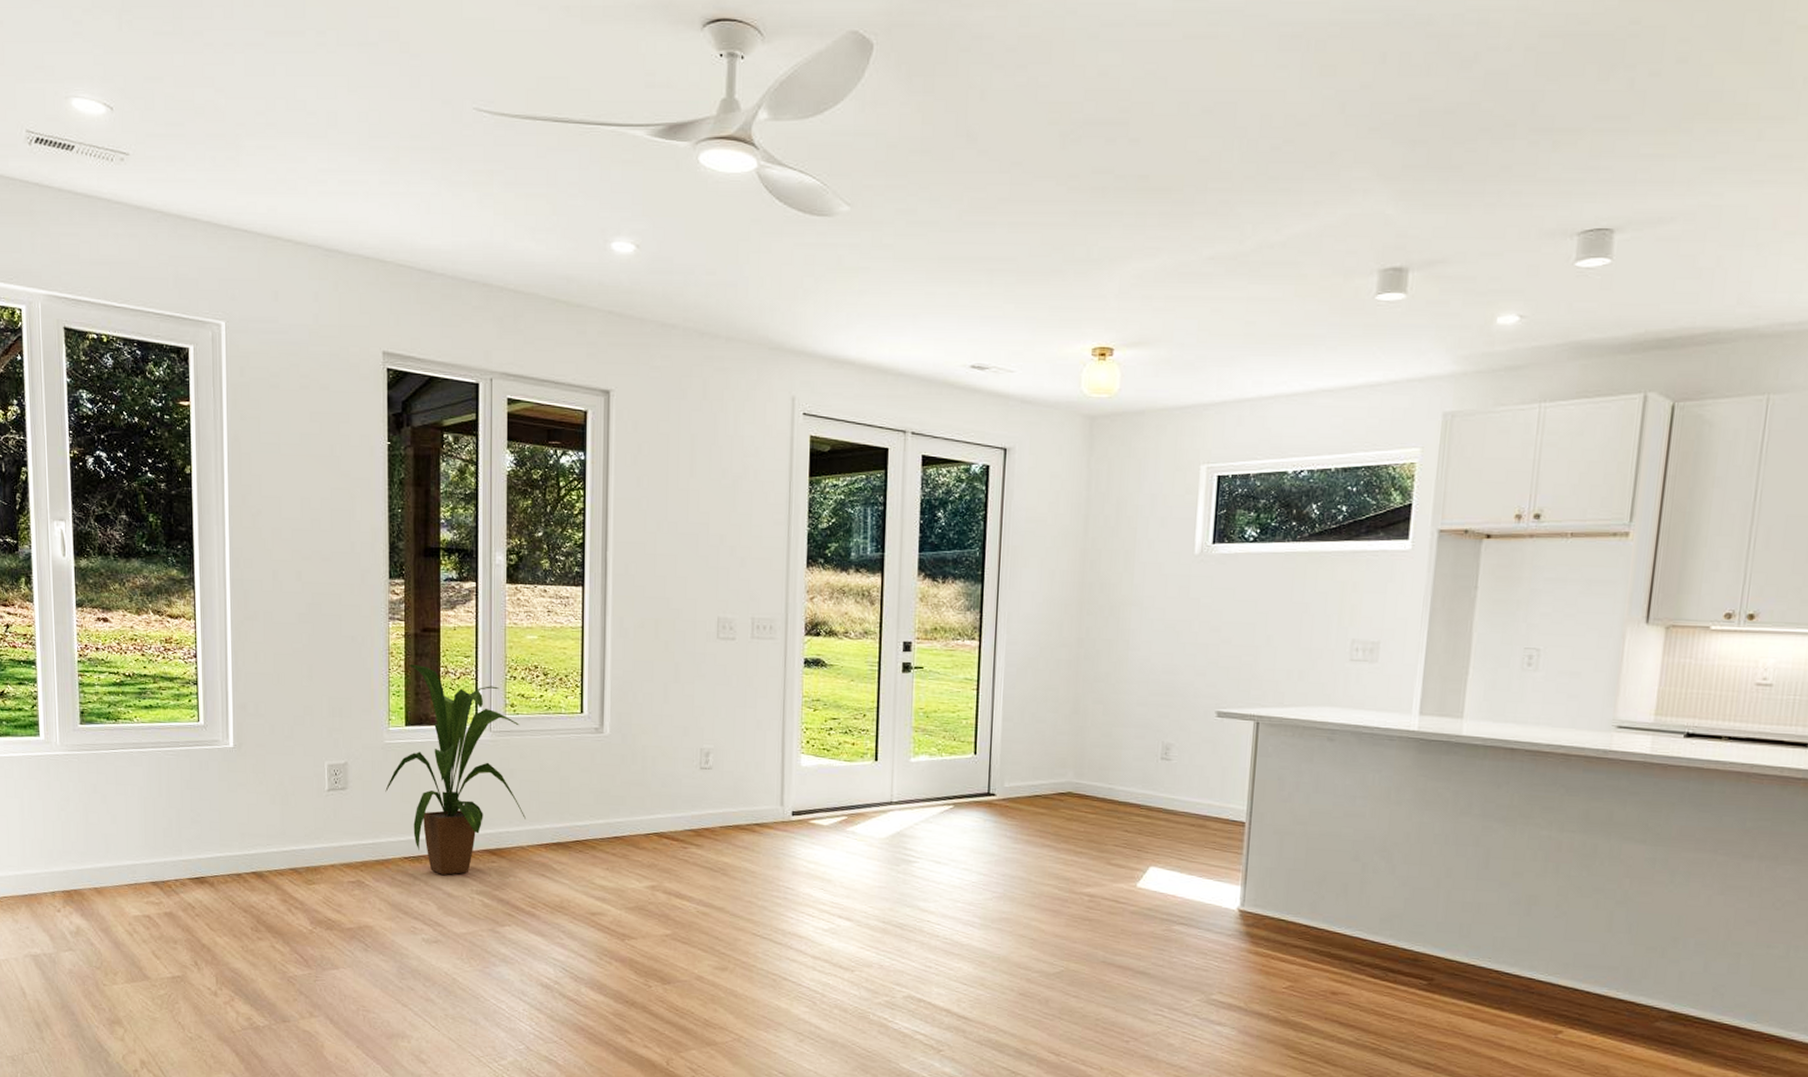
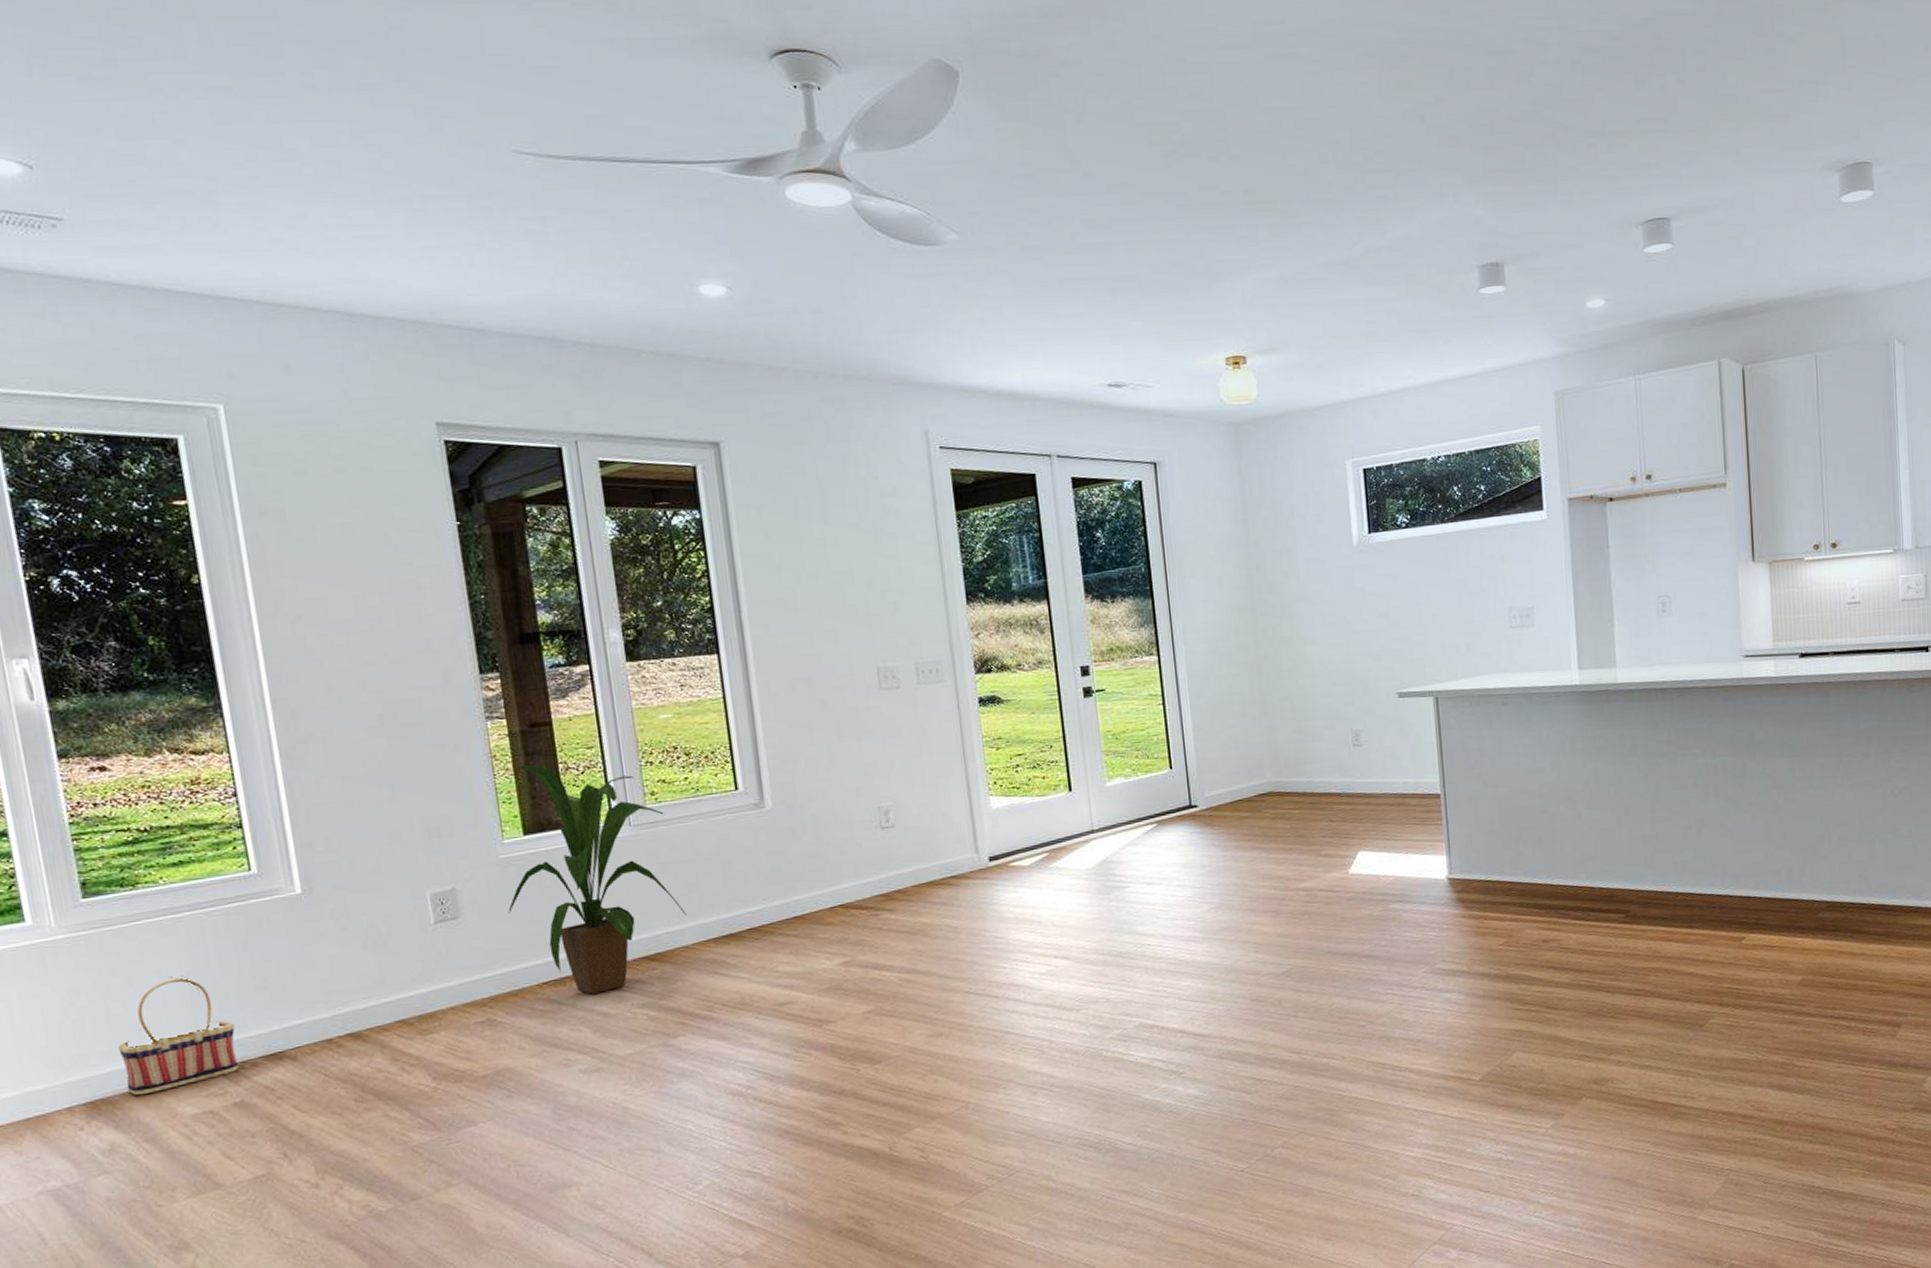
basket: none [91,800,173,893] -> present [118,976,238,1096]

